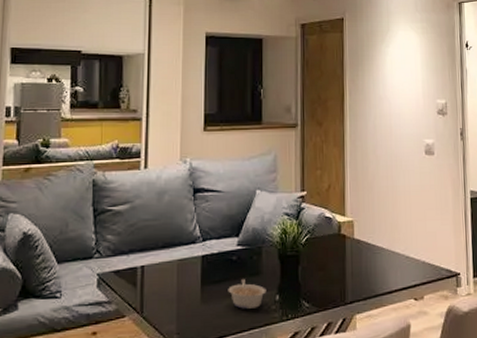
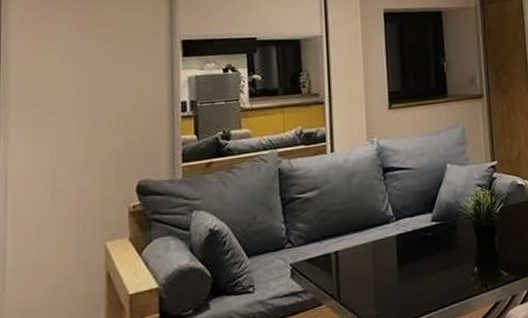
legume: present [228,279,266,309] -> none [425,254,464,285]

